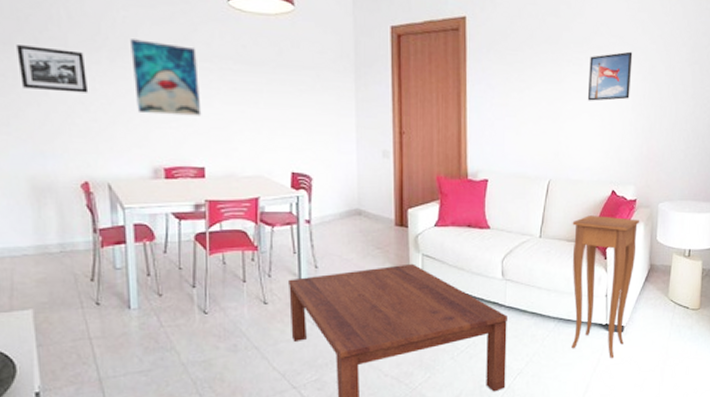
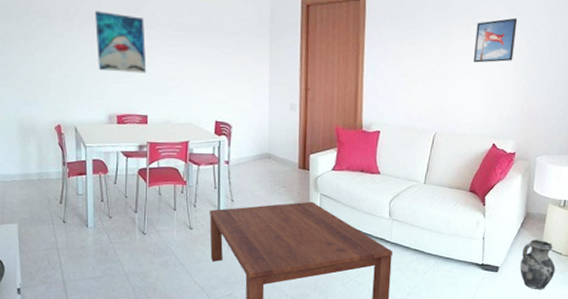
picture frame: present [17,45,89,93] -> none [13,17,63,54]
side table: present [571,215,640,358] -> none [449,166,518,295]
ceramic jug: none [646,294,683,348] -> present [520,240,556,289]

